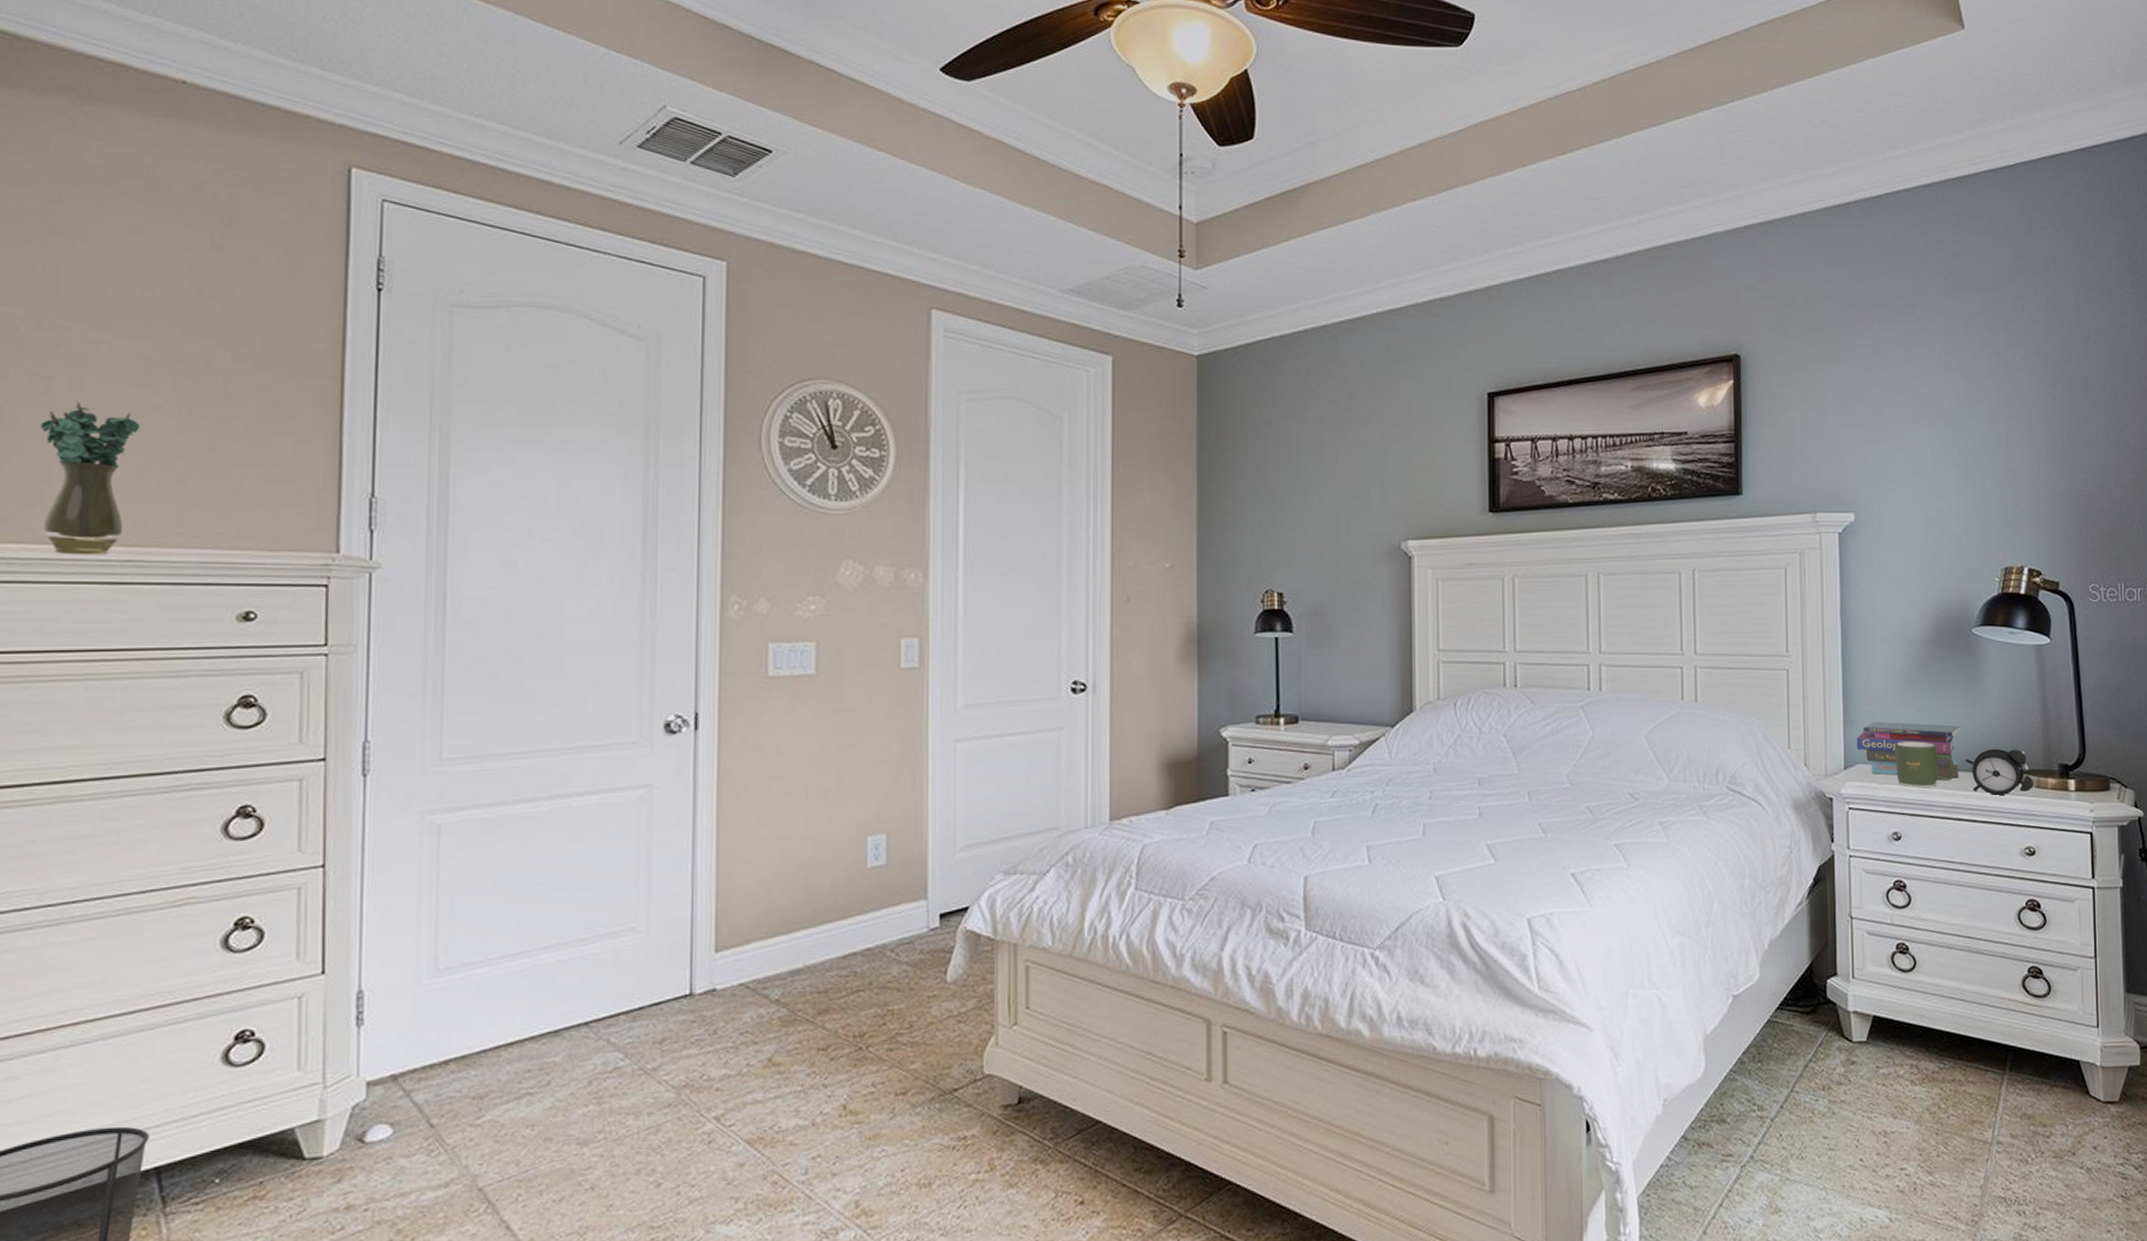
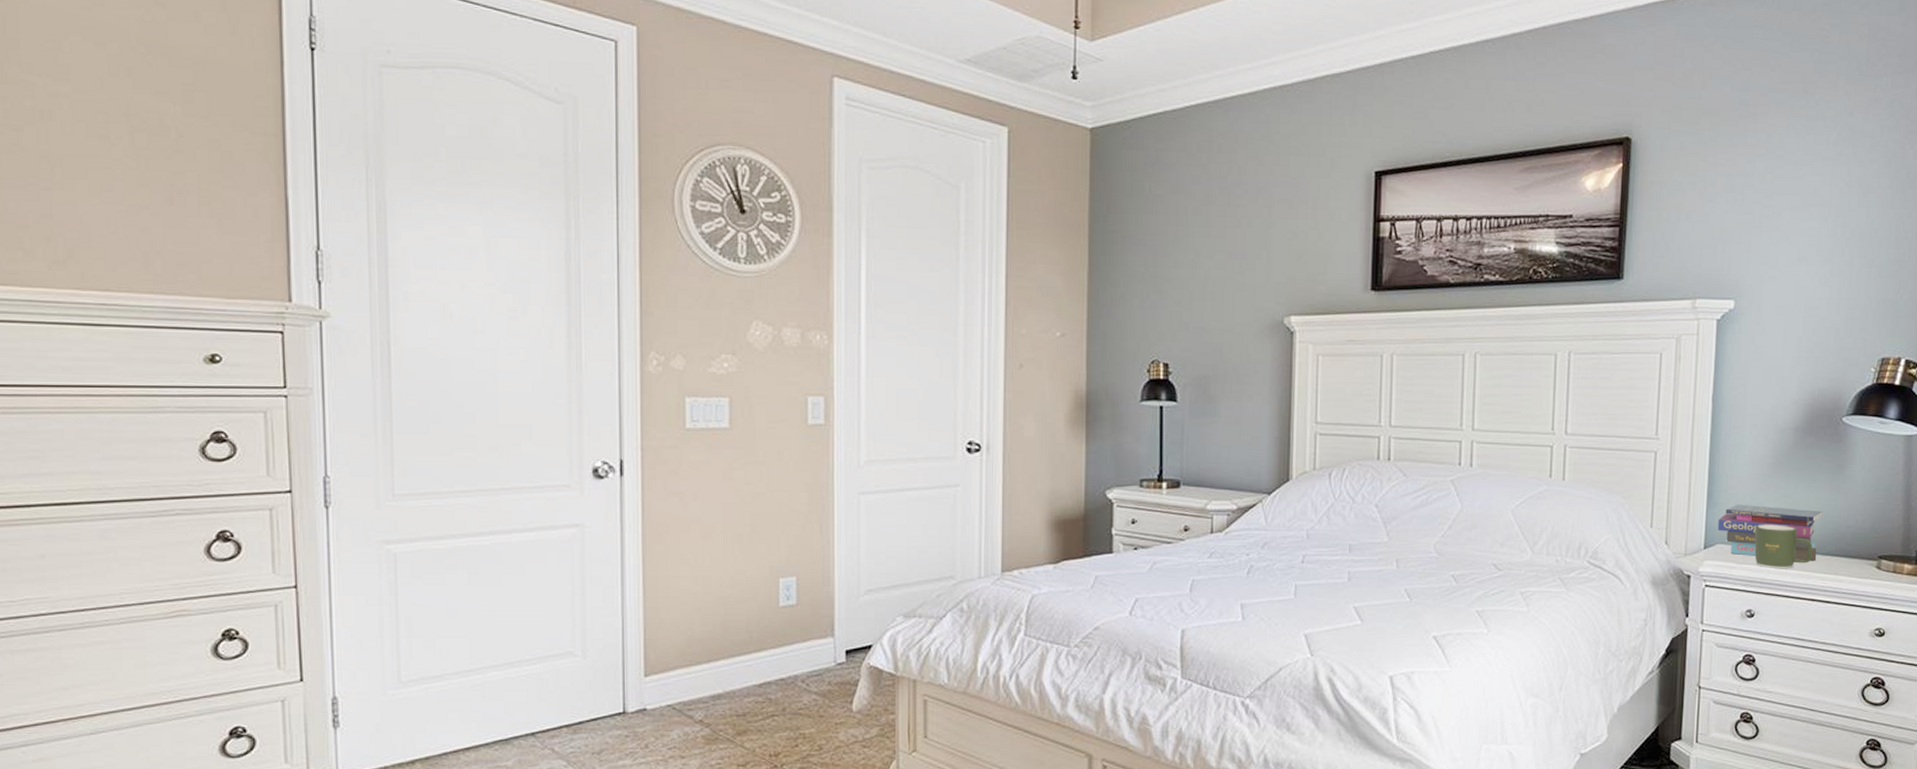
vase: present [41,402,139,555] -> none [15,153,103,298]
alarm clock: present [1965,748,2036,795] -> none [1823,534,1891,578]

